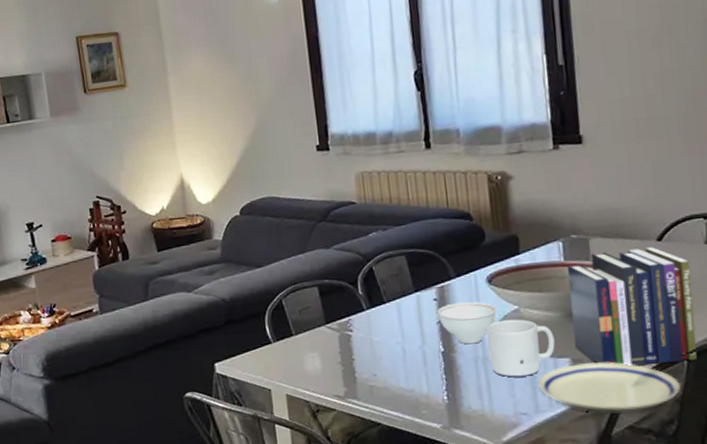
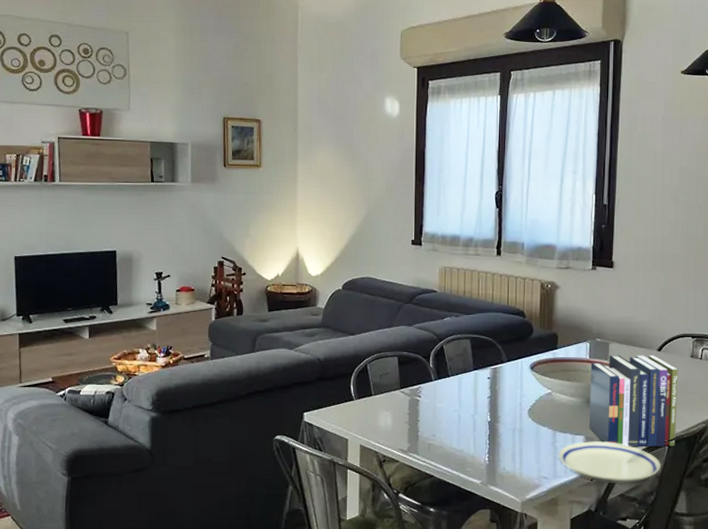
bowl: present [436,301,497,345] -> none [488,382,535,417]
mug: present [486,319,555,378] -> none [524,400,575,447]

